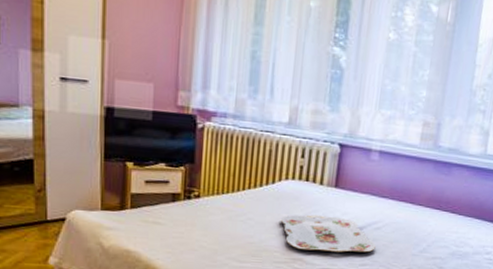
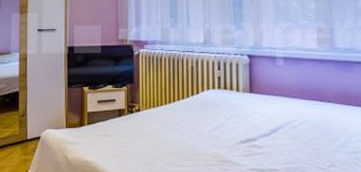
serving tray: present [280,214,376,253] -> none [207,119,296,152]

